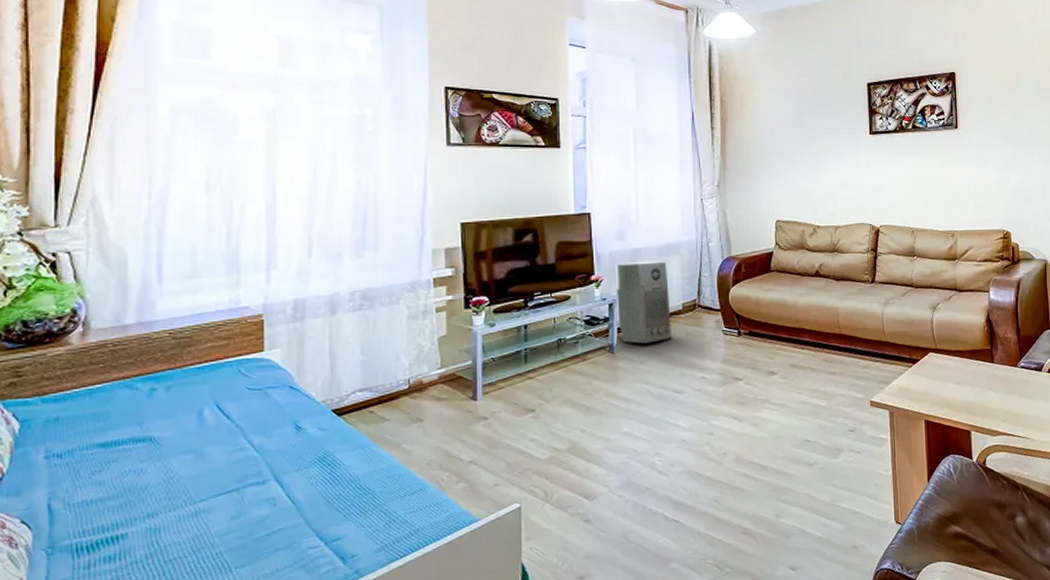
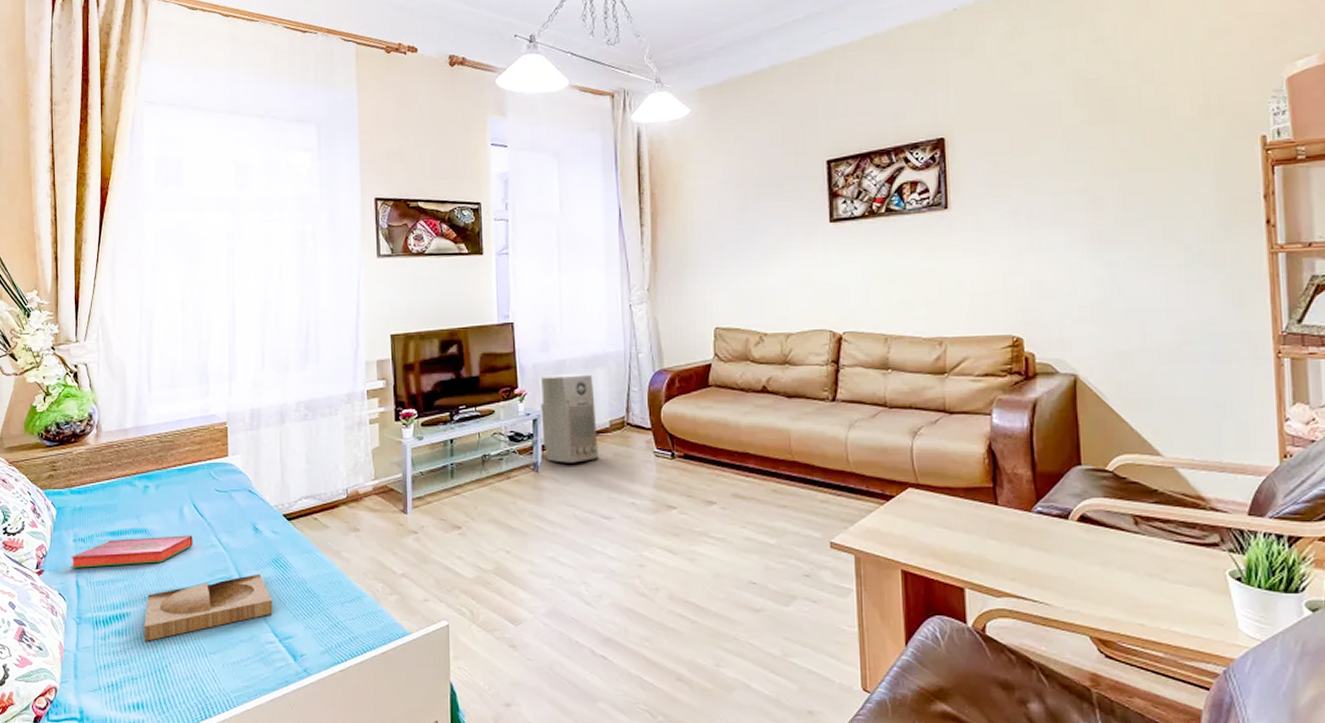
hardback book: none [40,439,216,490] -> present [70,535,193,568]
tray: none [146,474,318,564] -> present [144,573,273,641]

